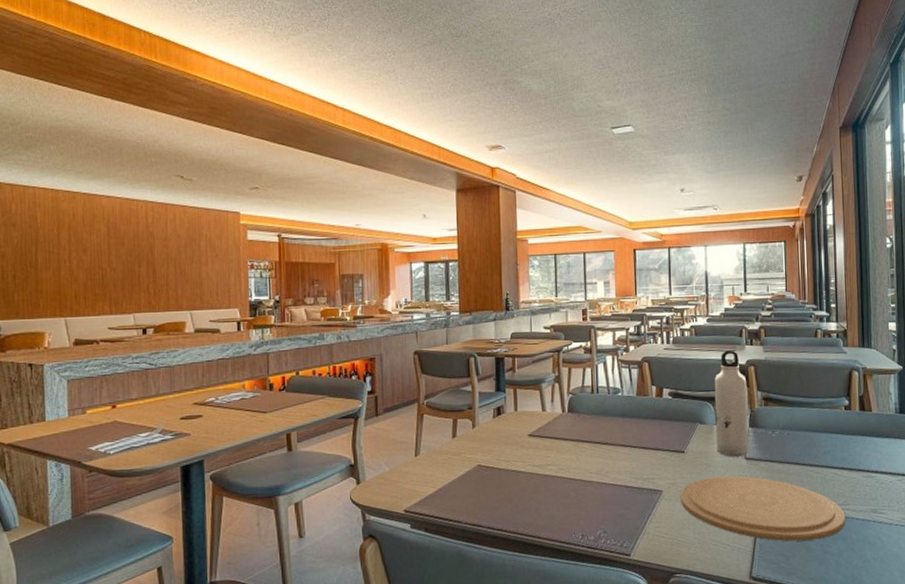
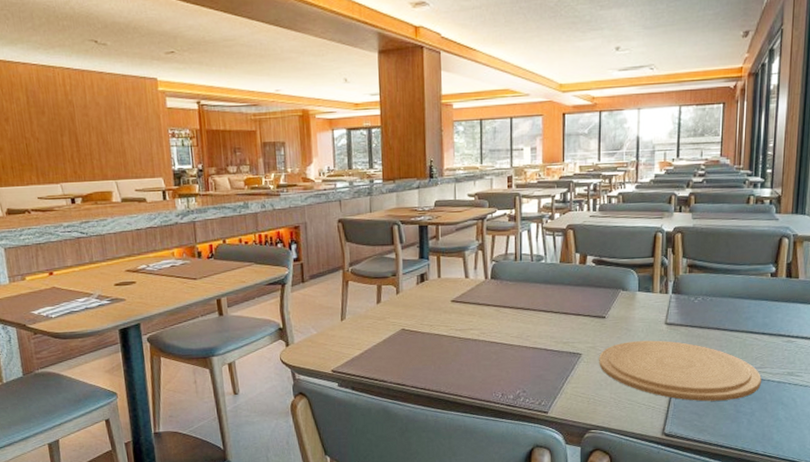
water bottle: present [714,350,749,457] -> none [638,217,673,322]

